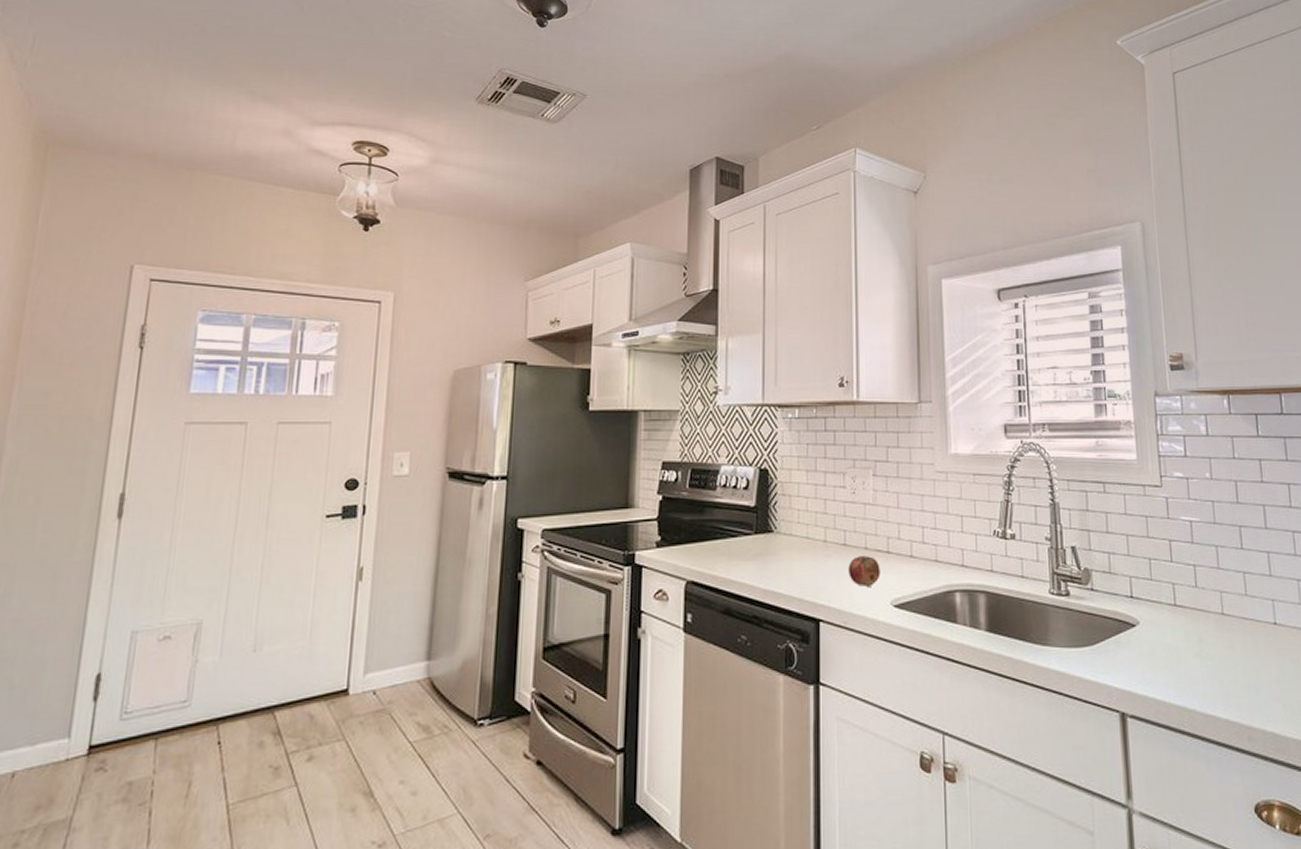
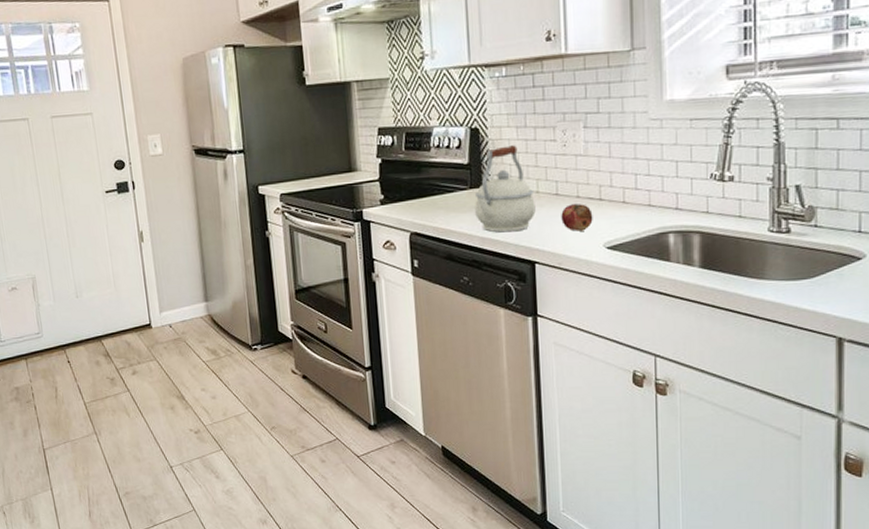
kettle: none [759,489,822,585] -> present [475,145,536,233]

